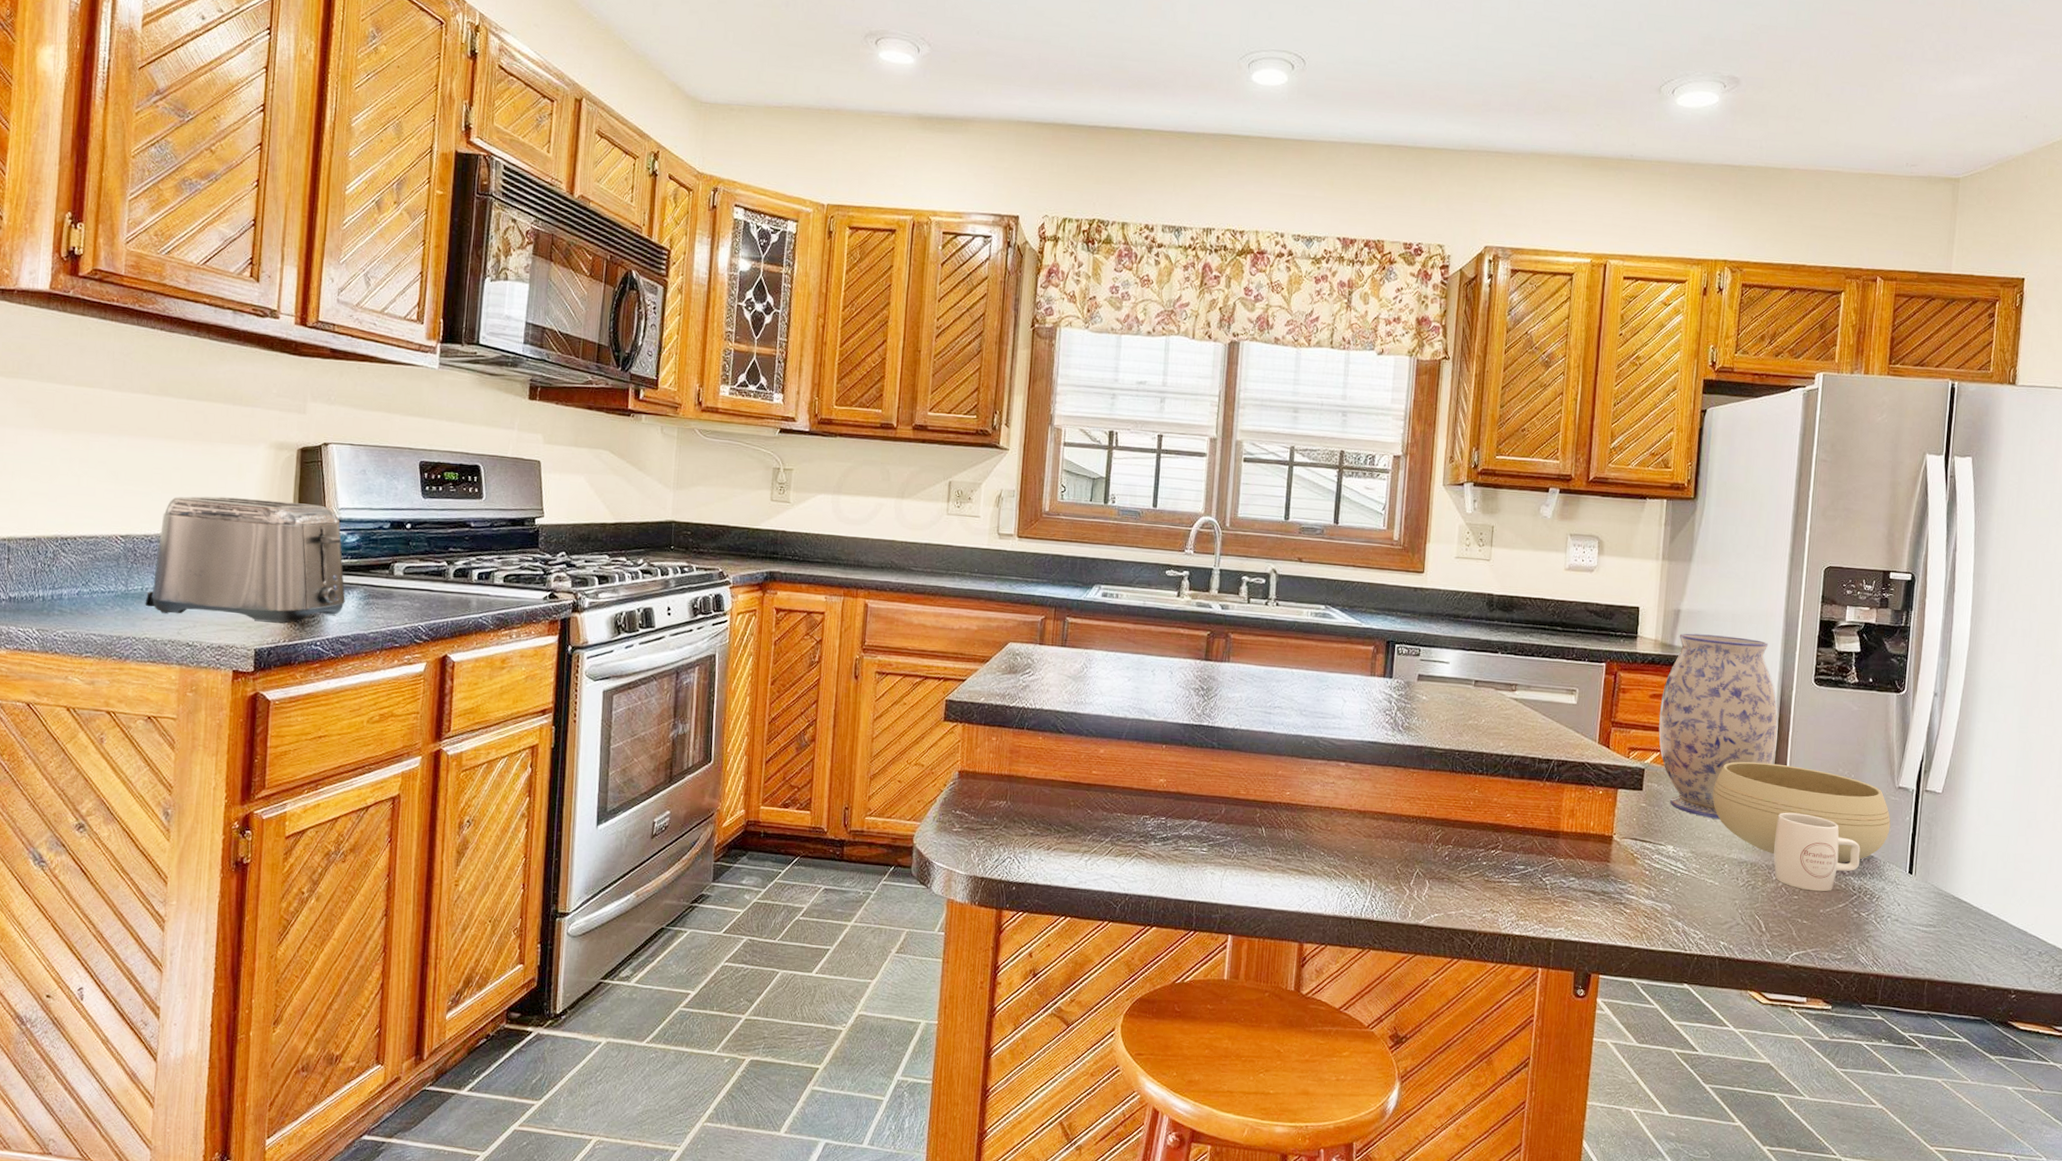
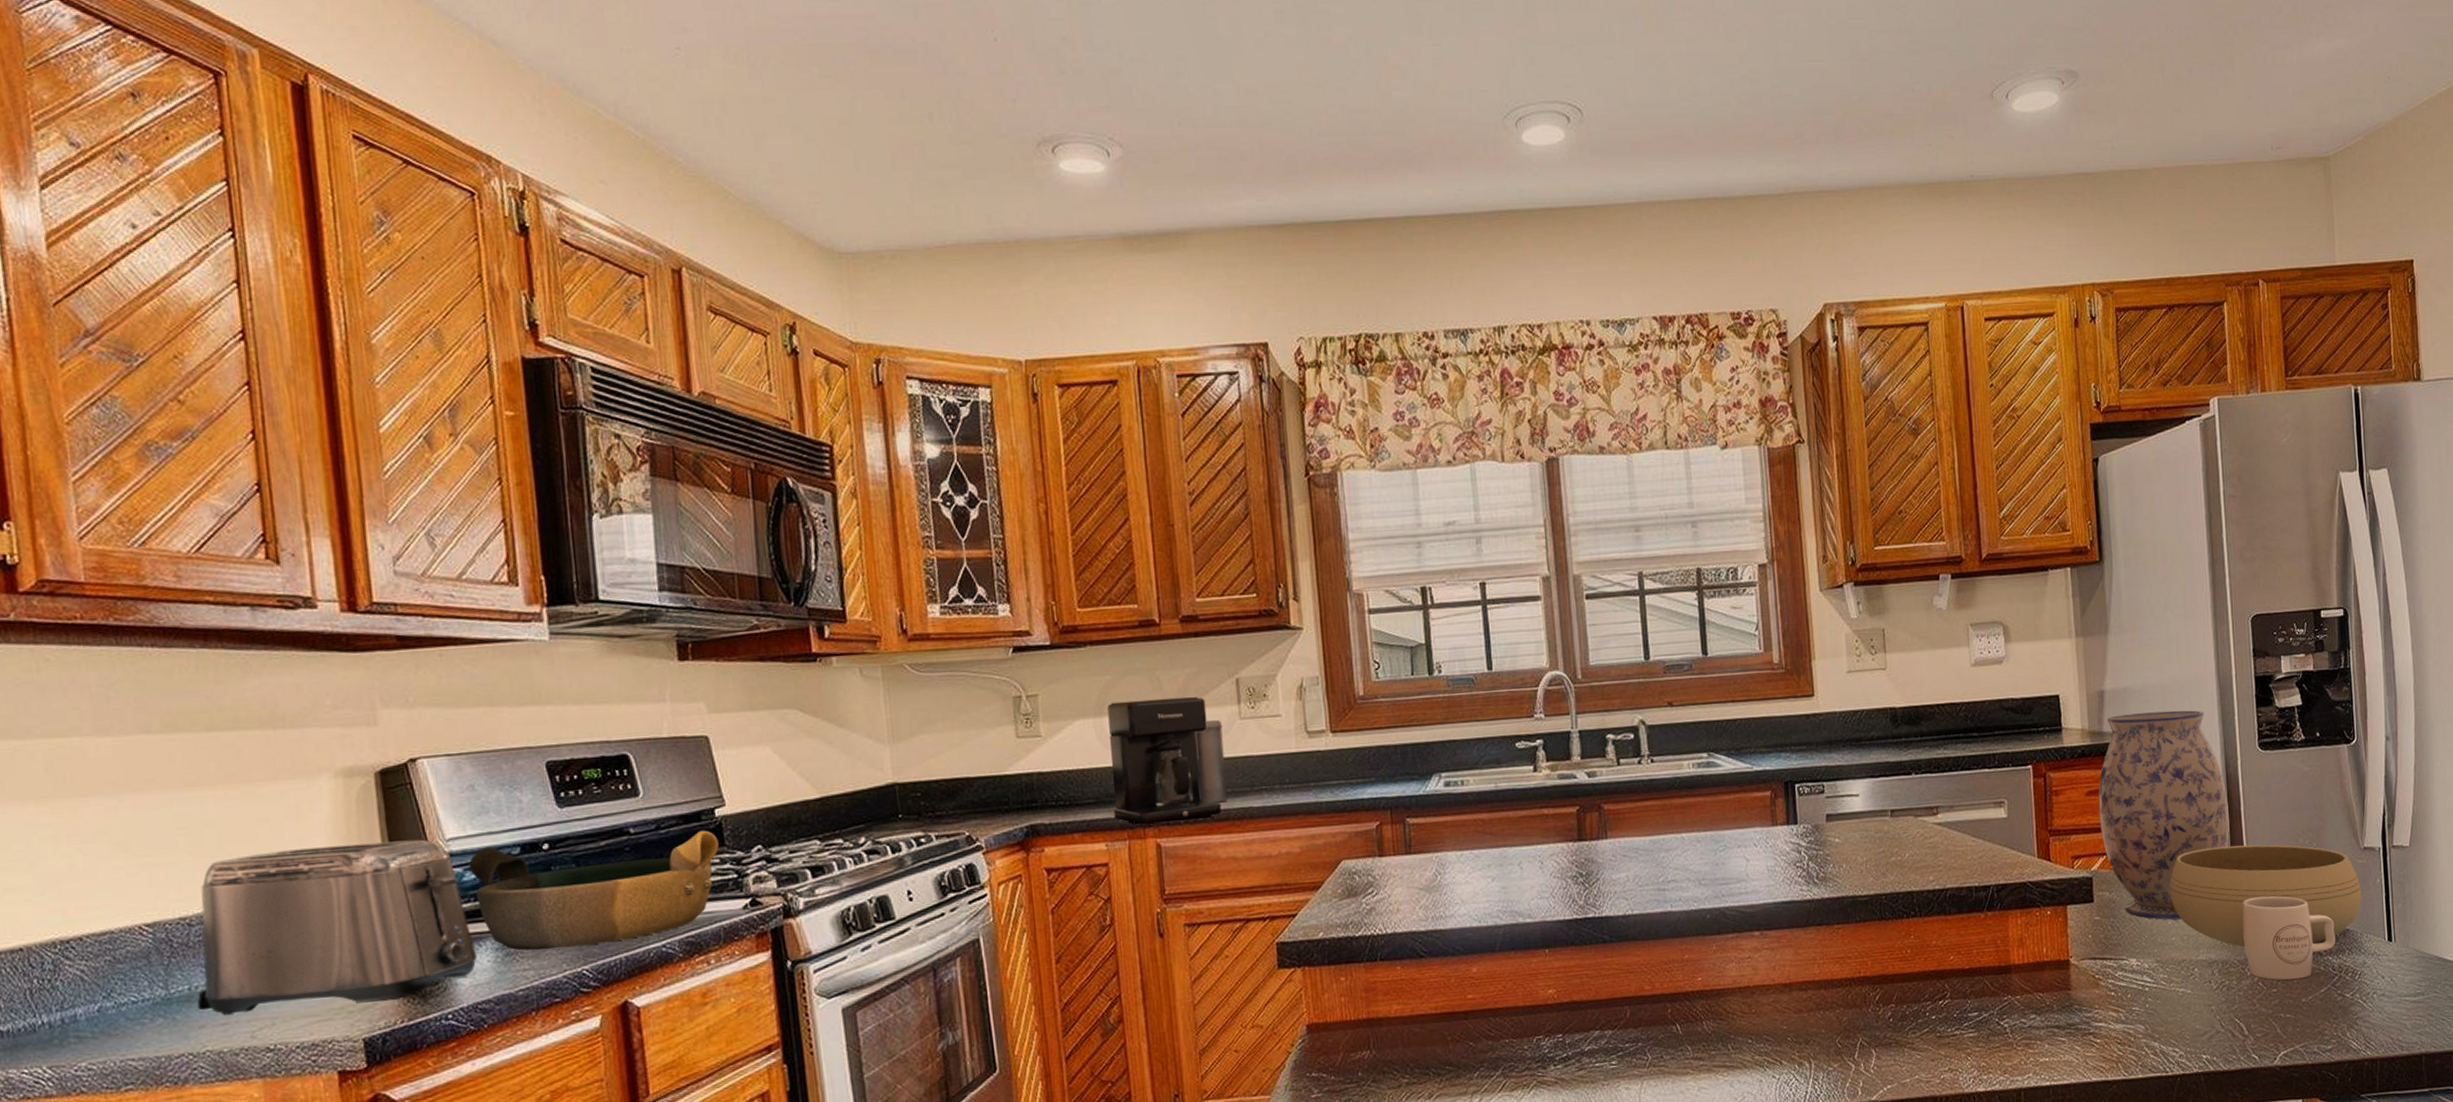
cooking pot: none [351,519,534,608] -> present [469,830,719,951]
coffee maker: none [835,484,922,589] -> present [1107,696,1222,825]
canister: none [905,511,933,579] -> present [1195,719,1229,803]

